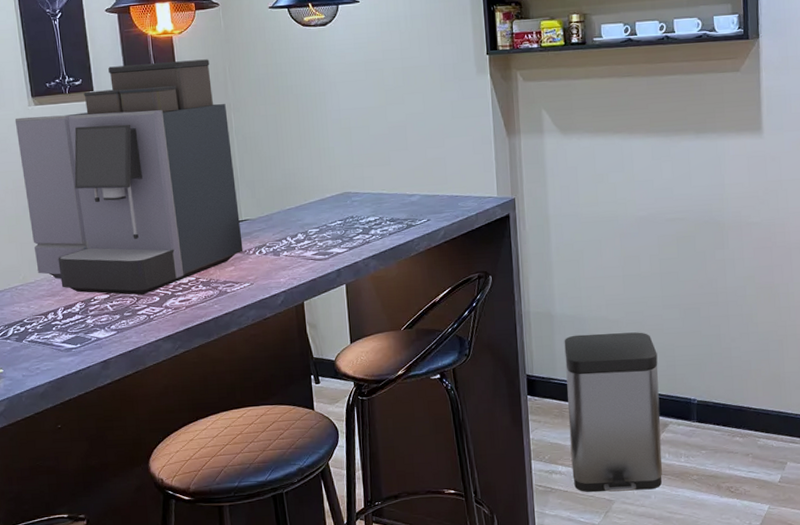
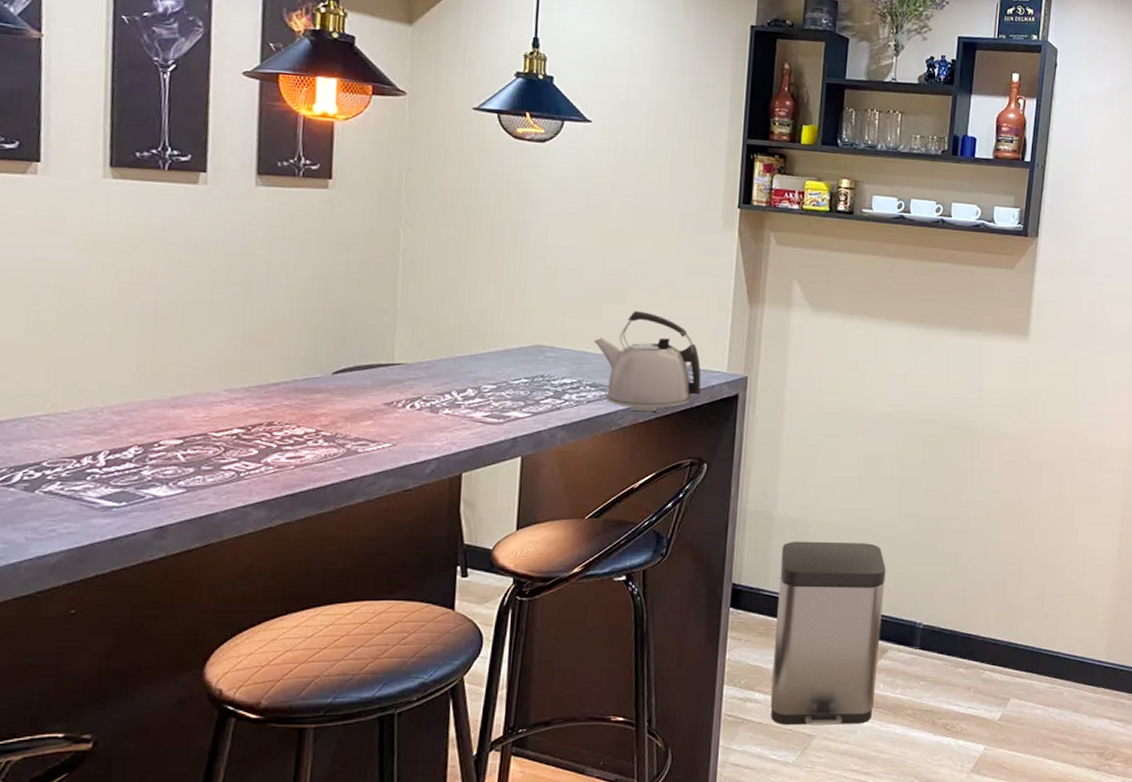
coffee machine: present [14,59,243,295] -> none [76,145,395,445]
kettle: none [386,154,479,238] -> present [593,311,702,412]

